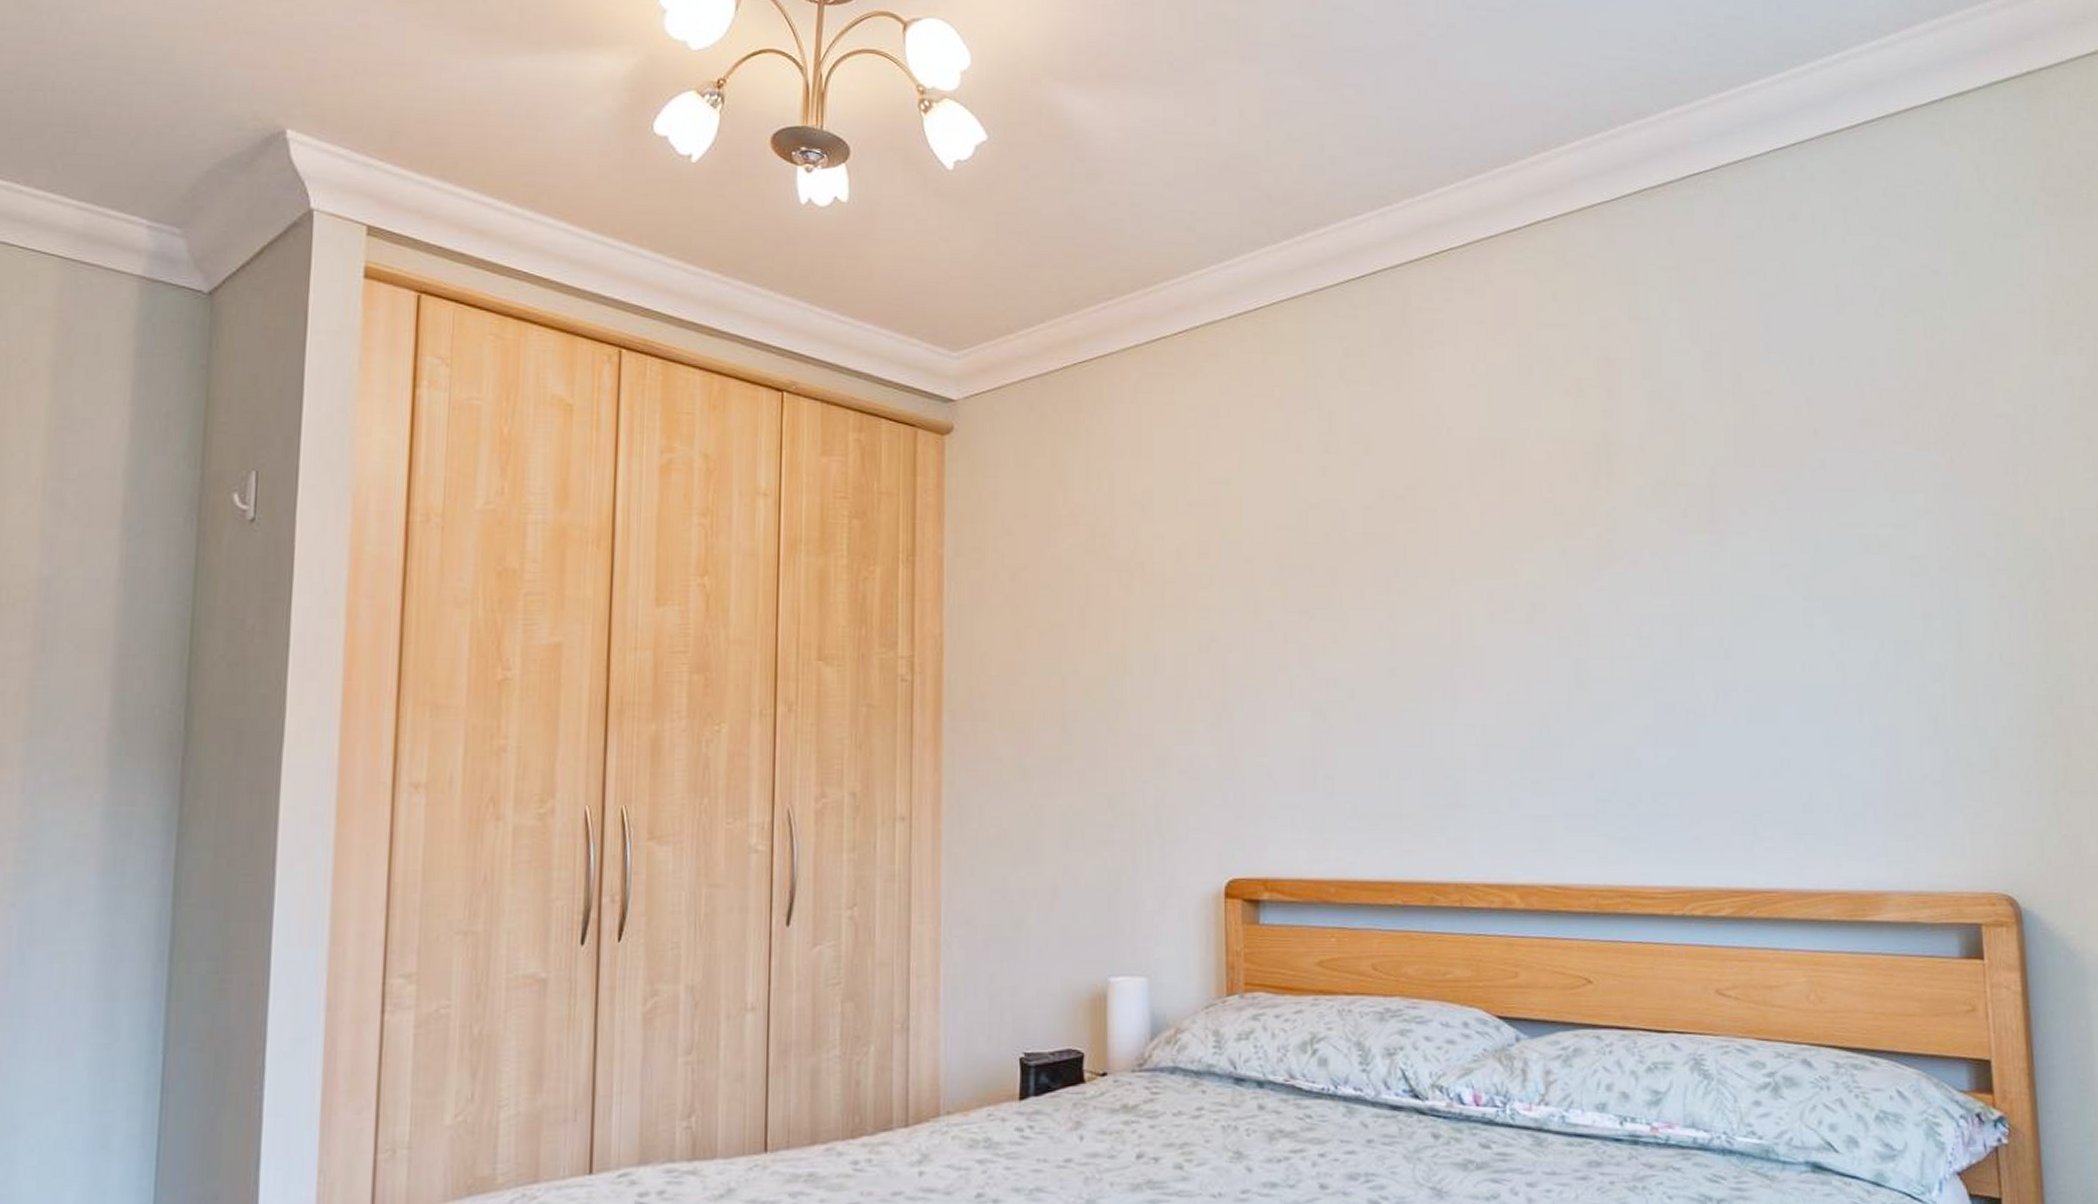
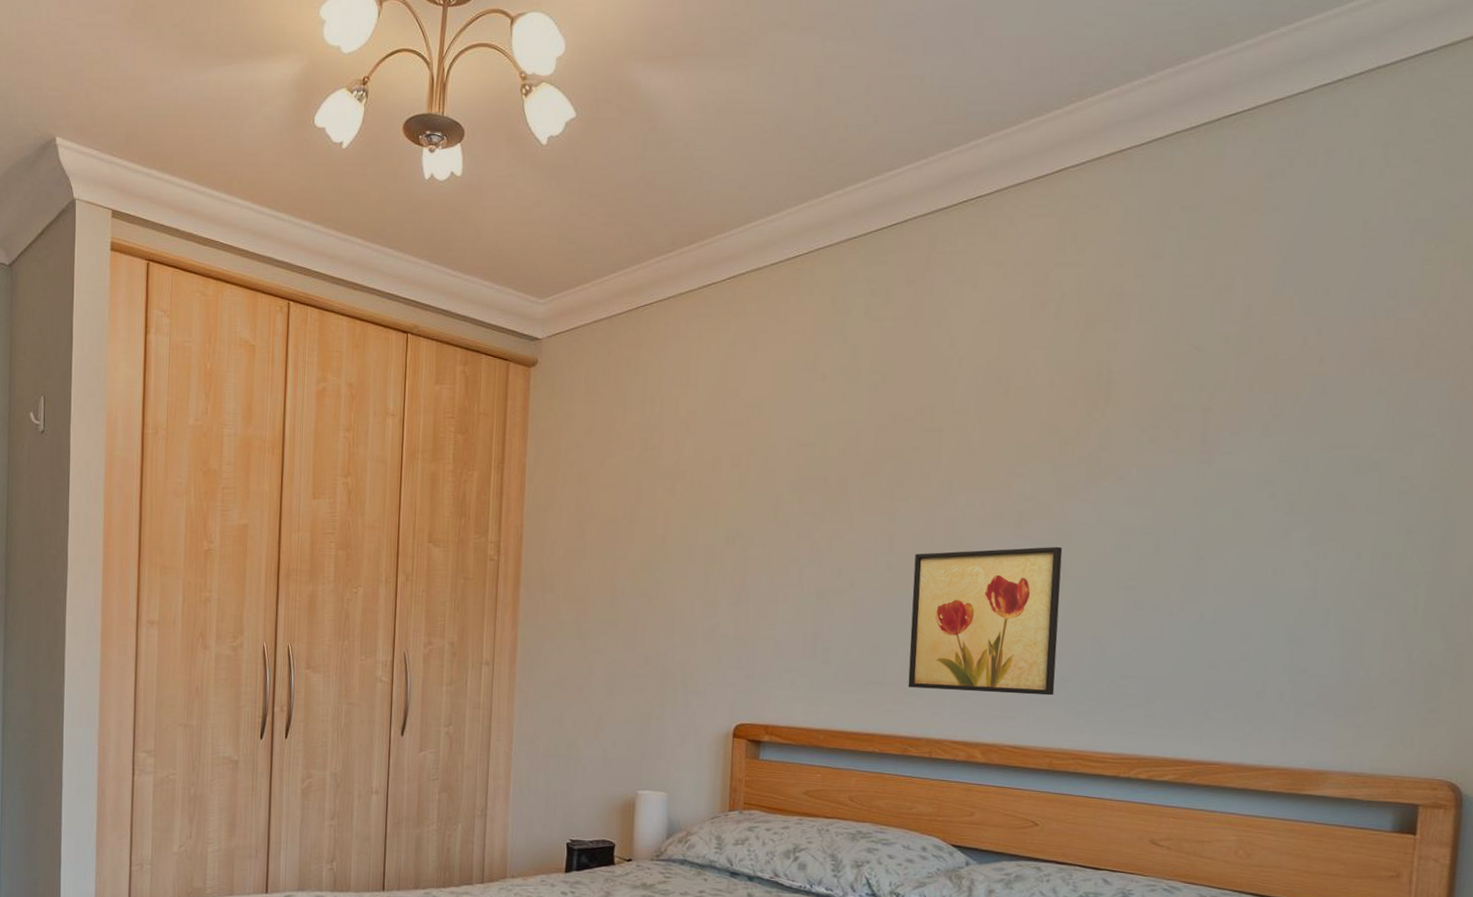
wall art: none [1421,643,1592,821] -> present [908,546,1063,696]

